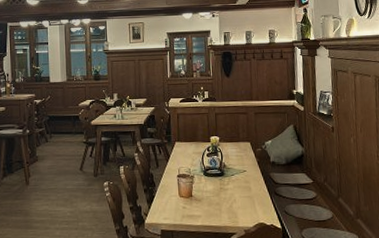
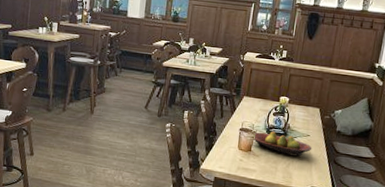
fruit bowl: none [191,172,251,195] -> present [252,131,312,157]

